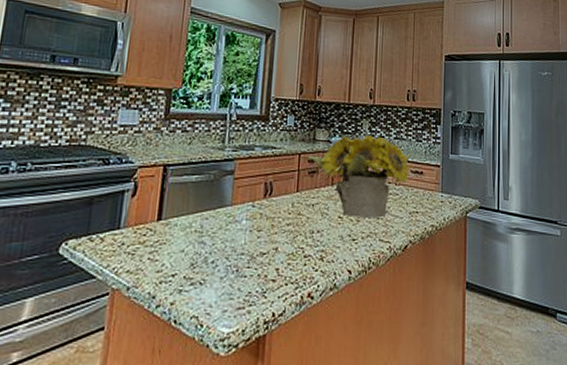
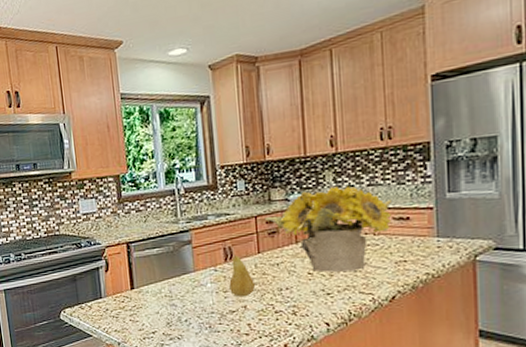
fruit: none [264,192,289,238] -> present [229,255,255,297]

